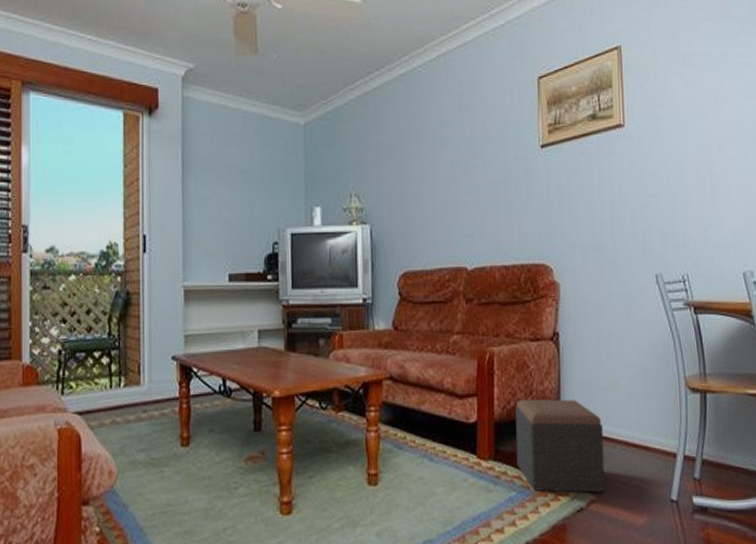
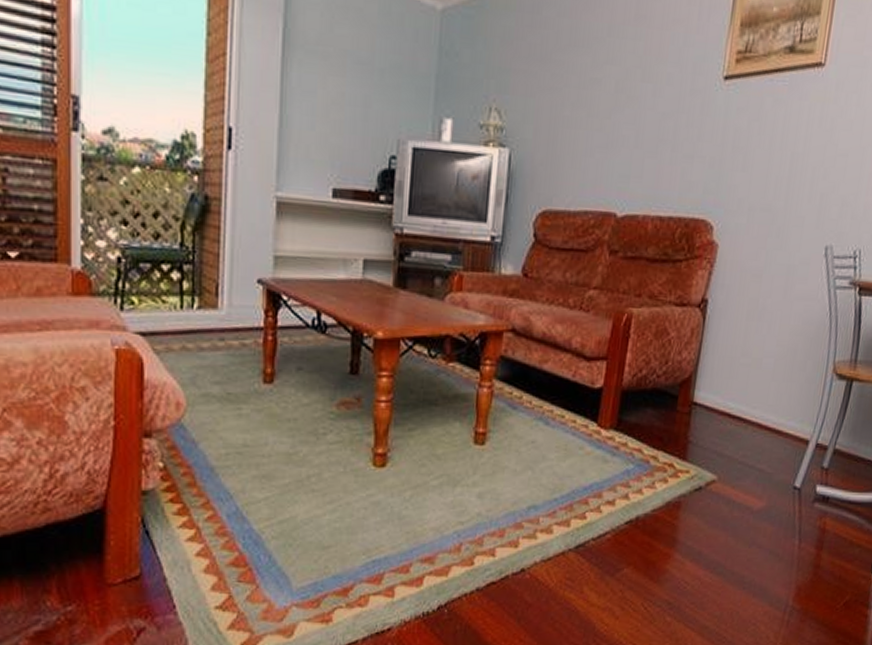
footstool: present [515,399,606,493] -> none [639,368,739,474]

